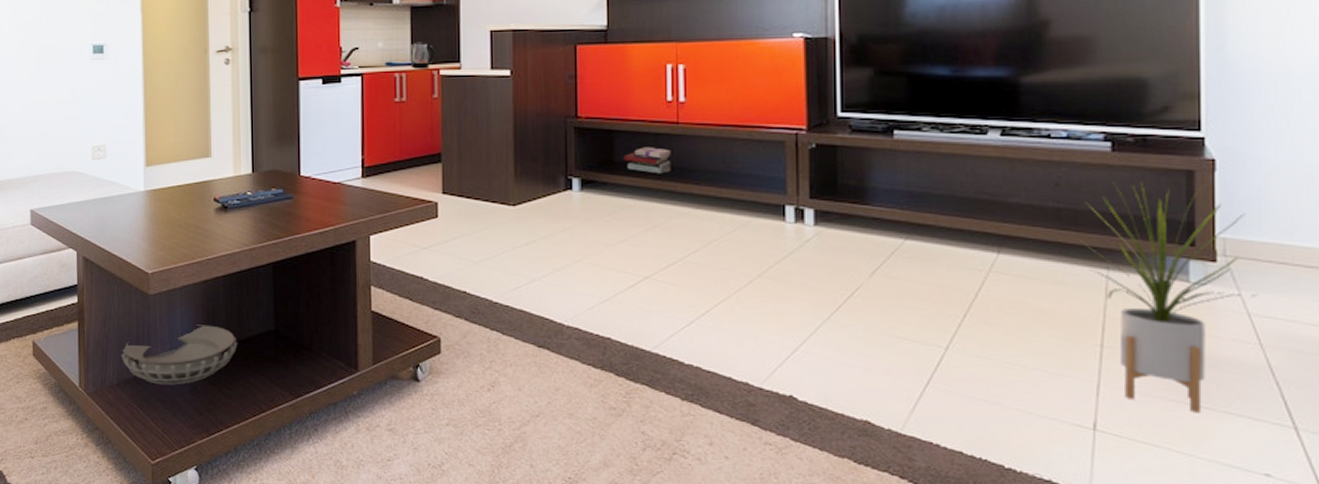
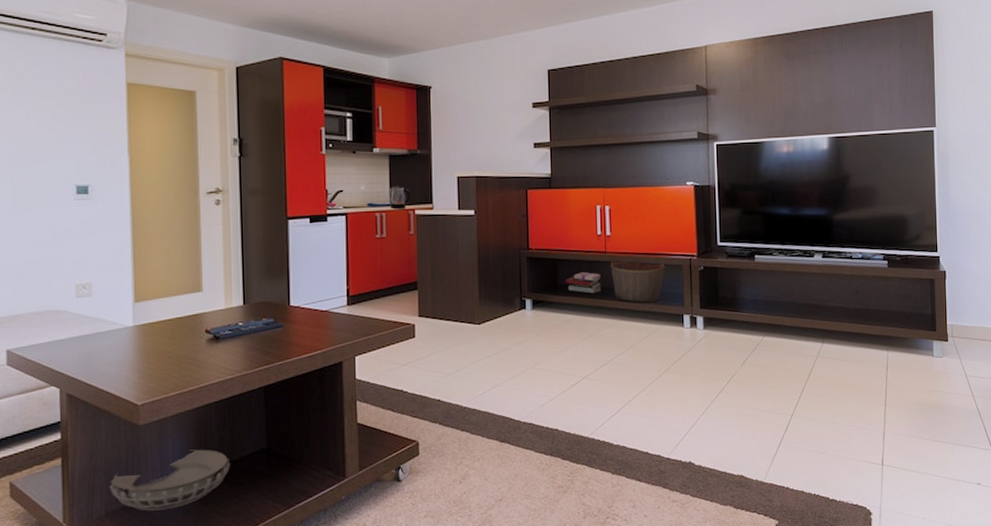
basket: none [684,133,761,190] -> present [610,260,665,304]
house plant: present [1079,181,1258,414] -> none [870,288,971,447]

